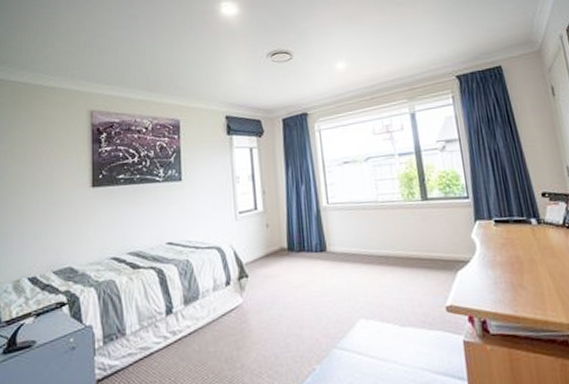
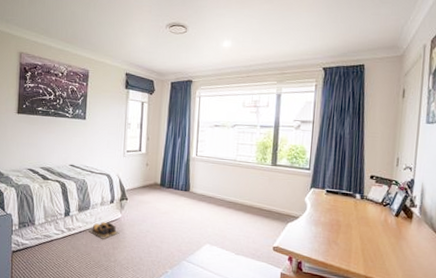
shoes: none [201,312,244,339] -> present [88,222,120,239]

